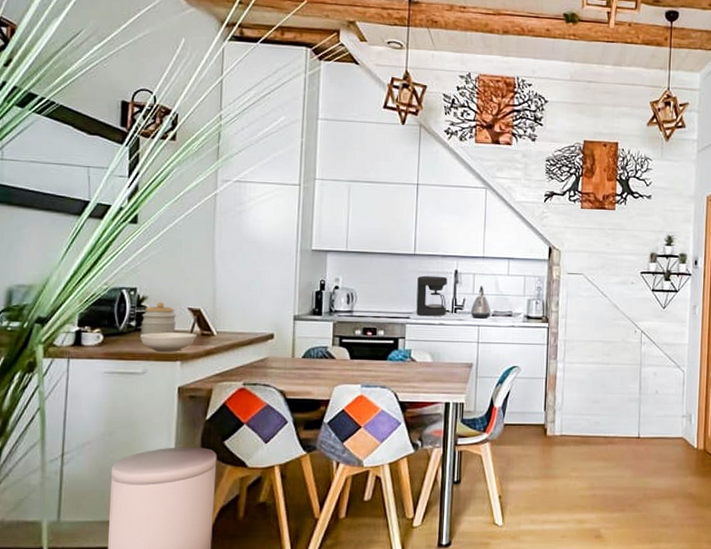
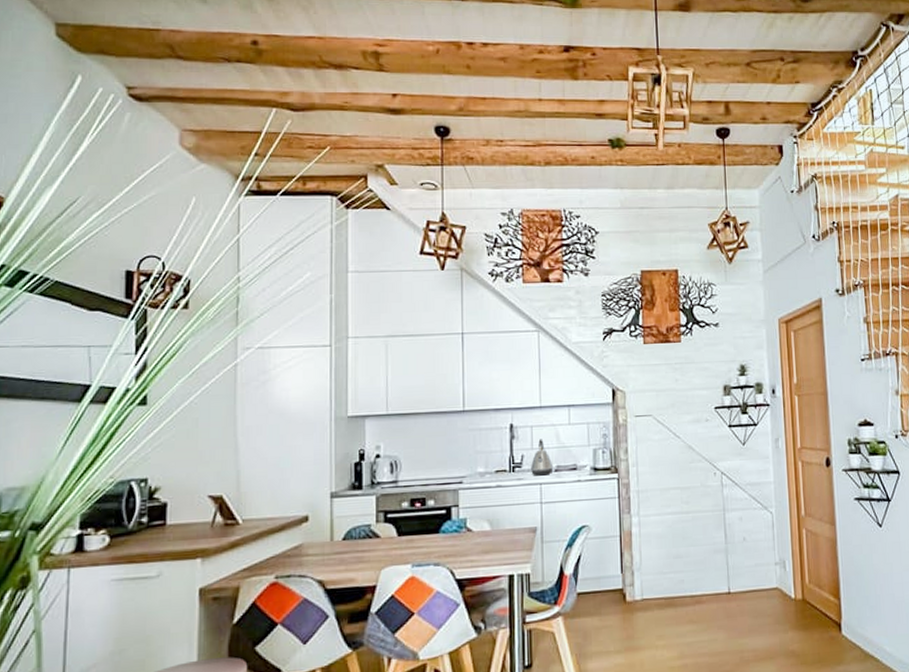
bowl: present [139,332,196,353] -> none [152,524,219,551]
jar: present [140,302,177,340] -> none [153,492,196,538]
coffee maker: present [416,275,448,317] -> none [469,432,503,480]

